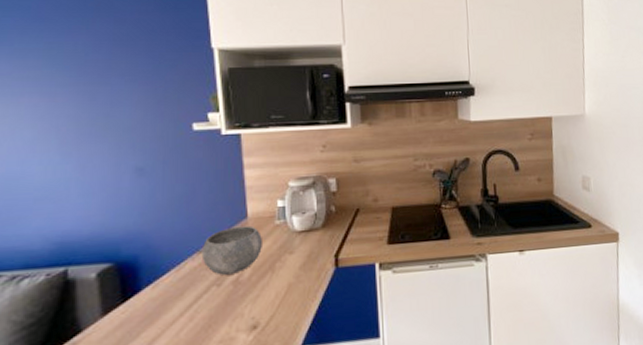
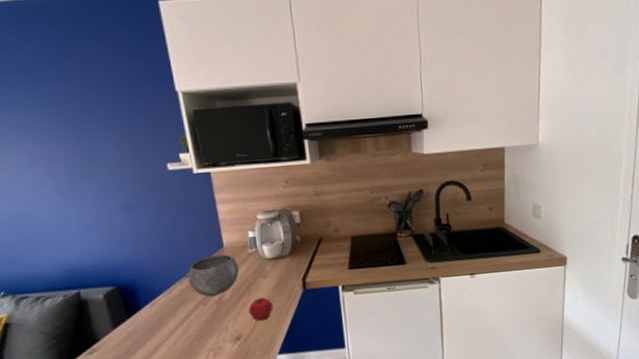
apple: none [270,276,299,306] -> present [249,297,273,322]

